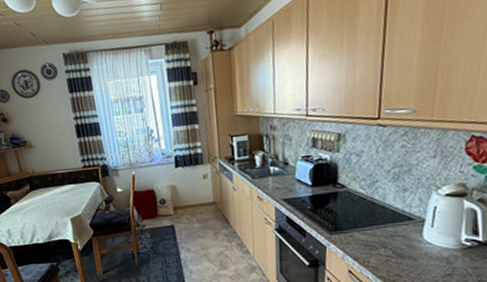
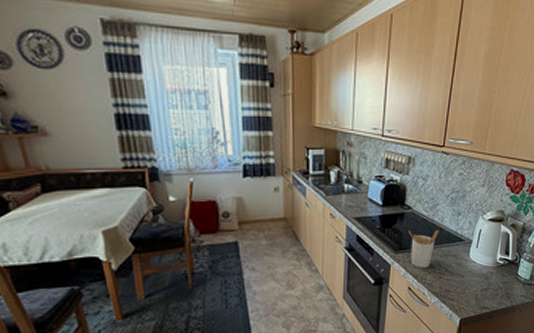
utensil holder: none [344,209,381,250] -> present [408,230,439,268]

